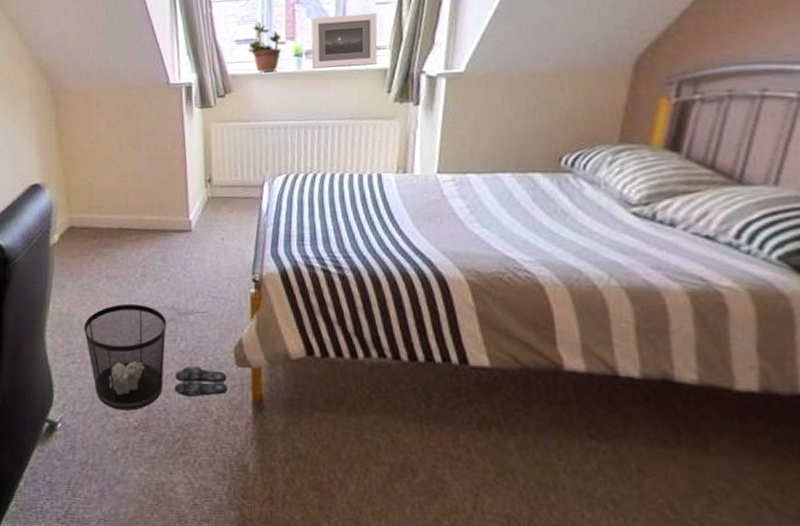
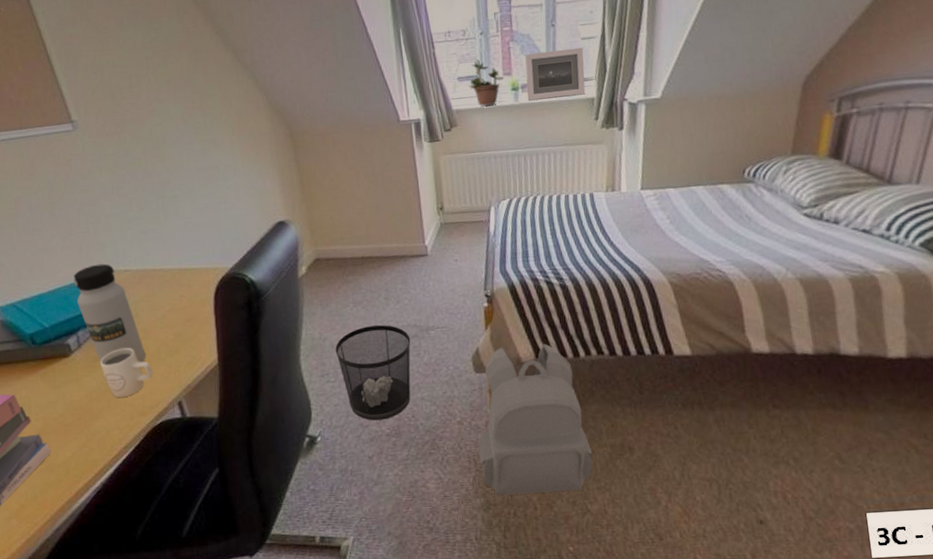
slippers: present [174,366,228,396] -> none [421,375,468,403]
backpack: none [236,339,368,514] -> present [478,343,593,496]

